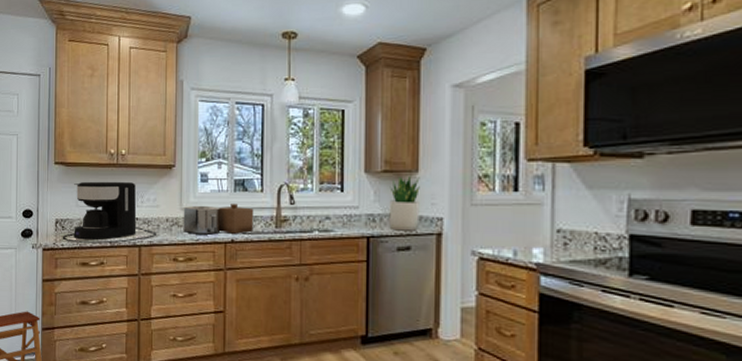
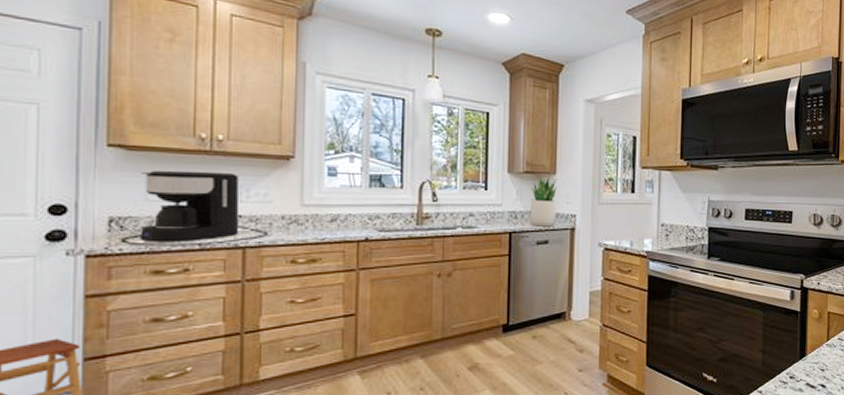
toaster: present [183,205,221,236] -> none [304,201,353,234]
canister: present [220,203,254,234] -> none [351,199,392,232]

